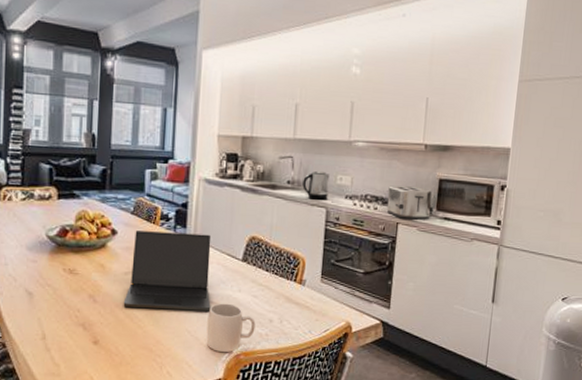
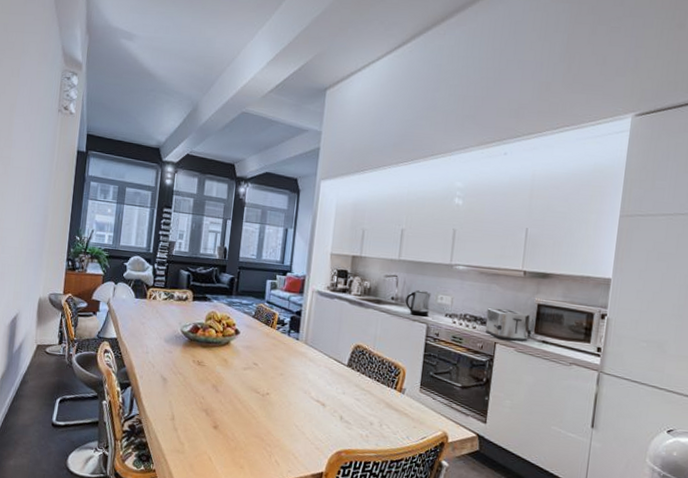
laptop: present [123,231,211,311] -> none [241,332,321,409]
mug: present [206,303,256,353] -> none [311,402,357,449]

